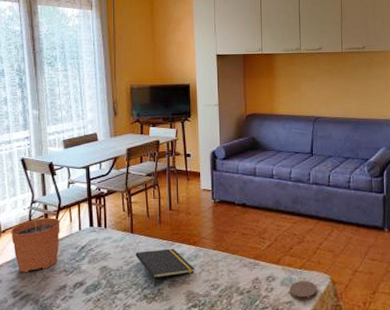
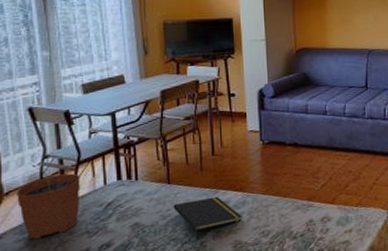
coaster: present [289,281,317,301] -> none [346,218,375,239]

